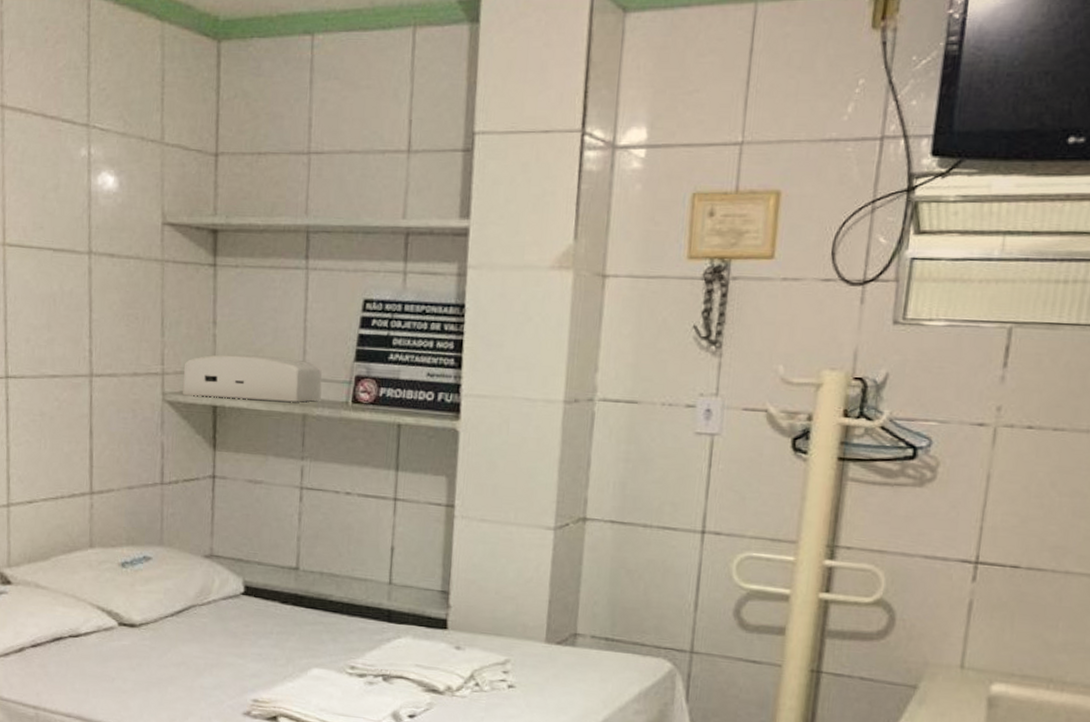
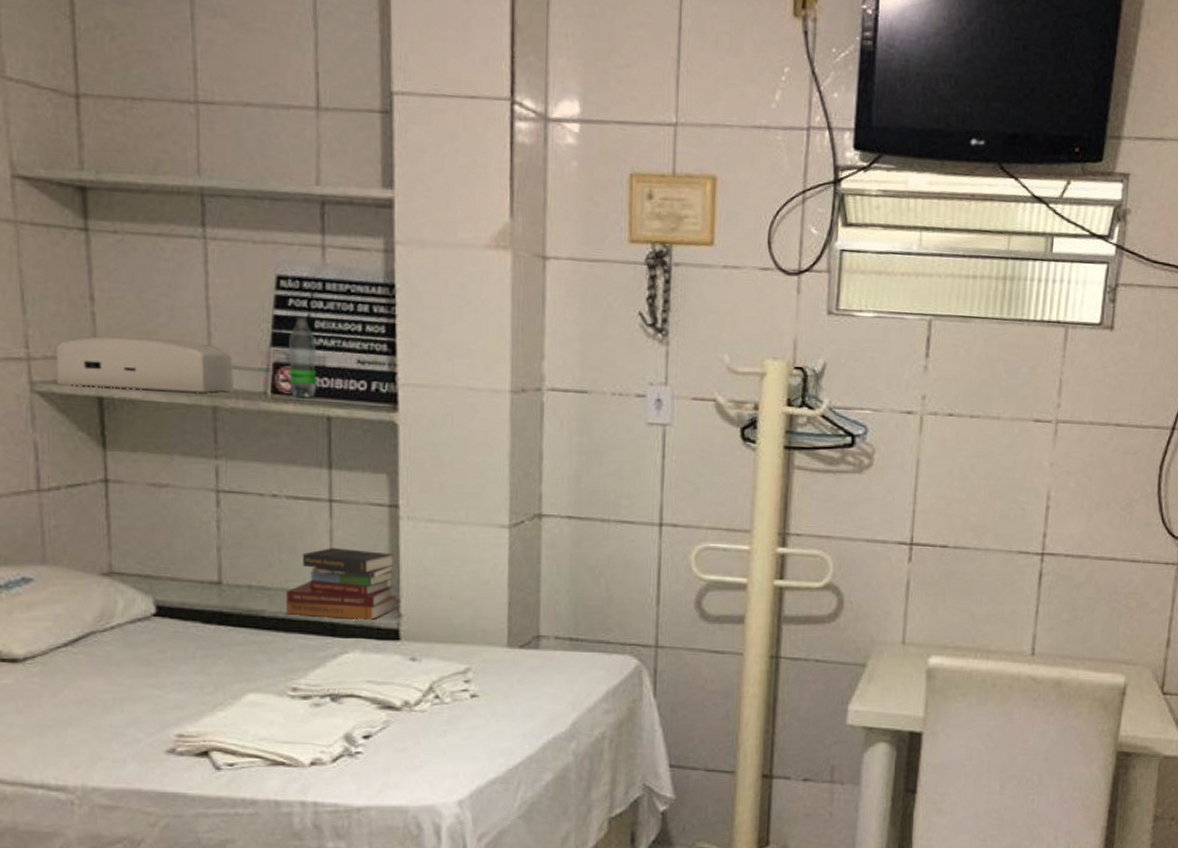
books: none [351,541,448,610] -> present [286,548,398,621]
bottle: none [367,335,393,408] -> present [289,316,317,399]

